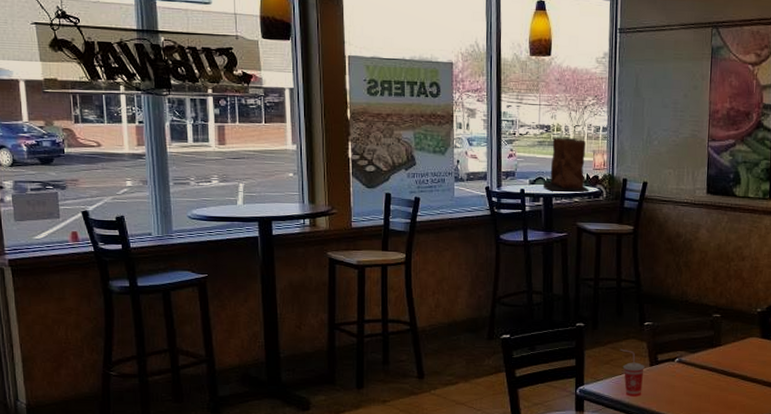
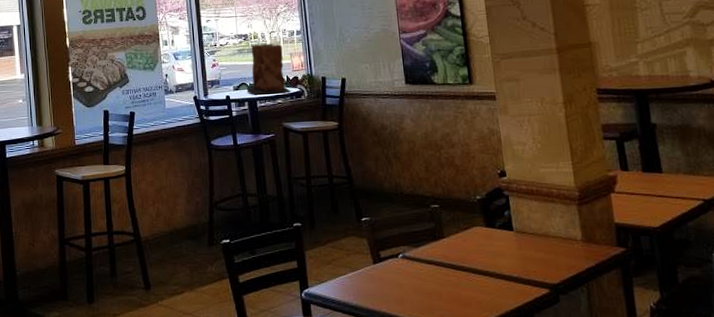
beverage cup: present [619,348,645,397] -> none [340,247,369,298]

